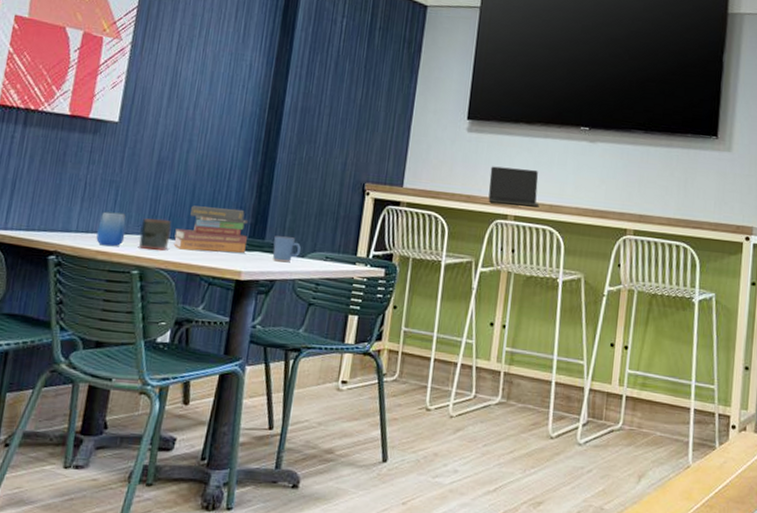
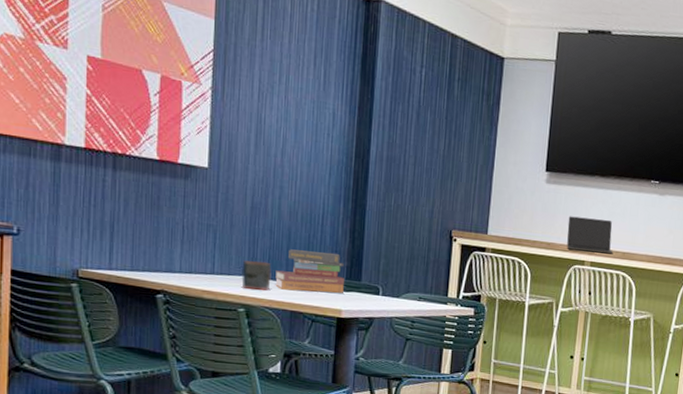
cup: present [96,211,126,247] -> none [200,254,228,287]
mug: present [272,236,302,263] -> none [369,278,396,302]

